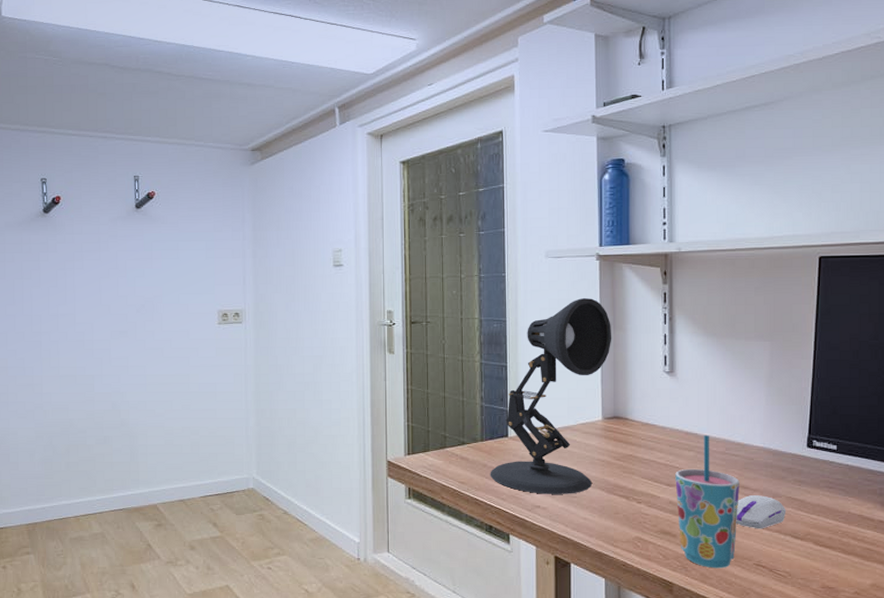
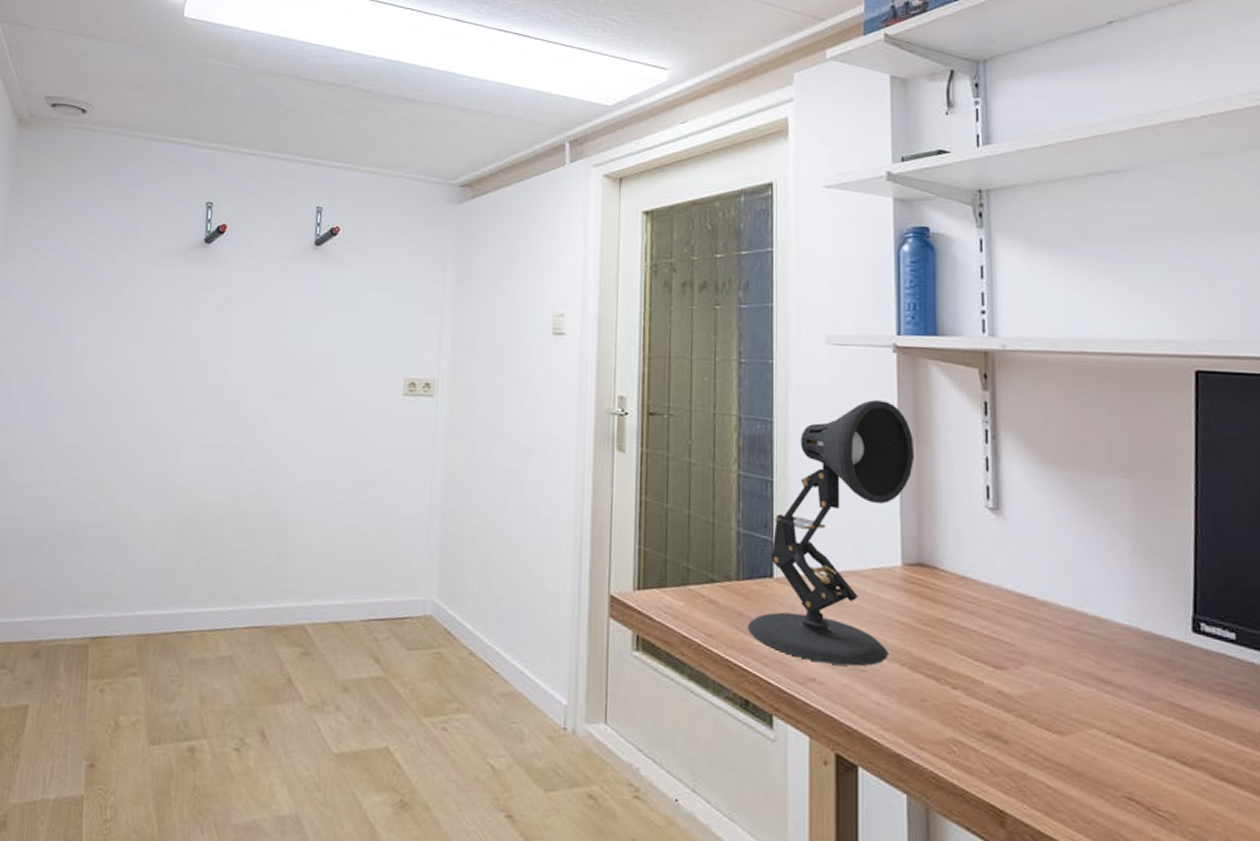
cup: present [675,435,740,569] -> none [1005,601,1098,798]
computer mouse: present [736,495,787,529] -> none [1094,693,1167,746]

